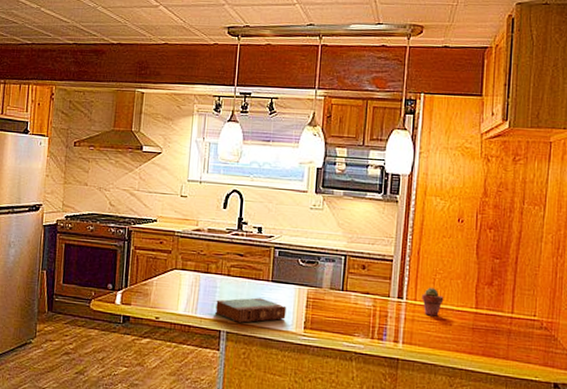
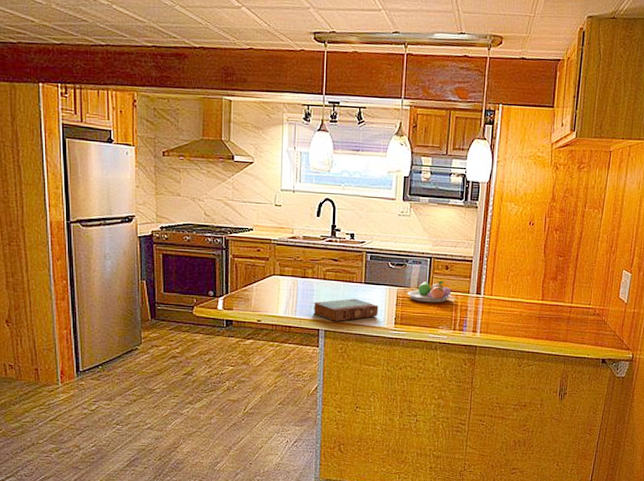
fruit bowl: none [319,282,370,307] -> present [407,281,452,303]
potted succulent: present [422,288,444,317] -> none [497,284,515,308]

